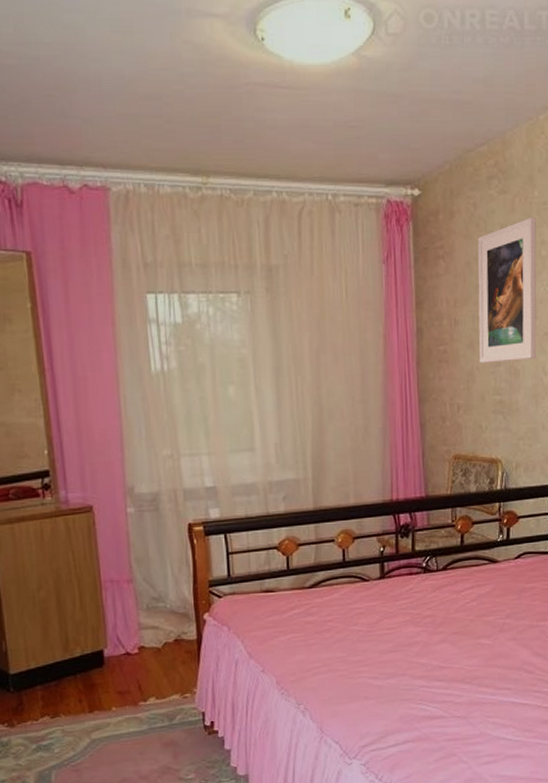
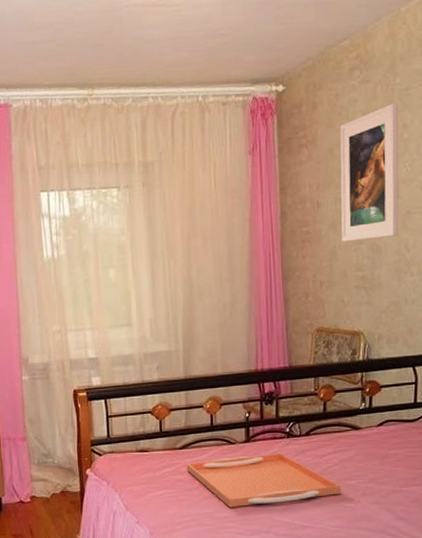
serving tray: none [317,589,478,651] -> present [187,453,341,508]

